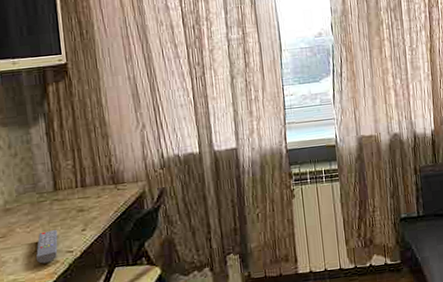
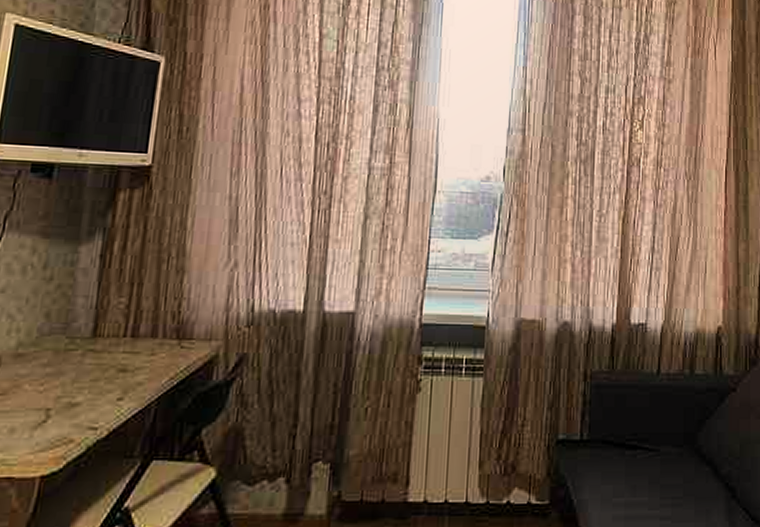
remote control: present [35,230,58,264] -> none [40,394,82,441]

